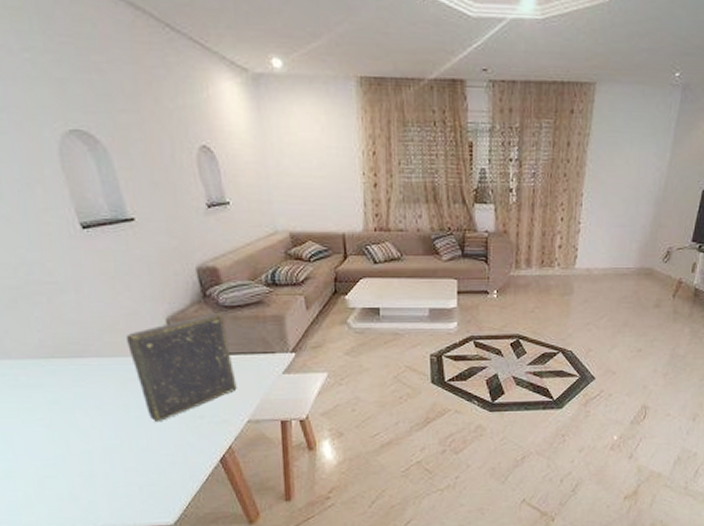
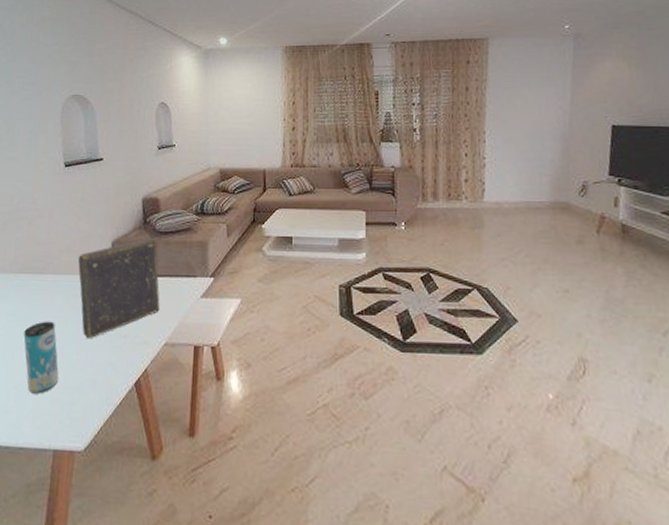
beverage can: none [75,407,131,480] -> present [23,321,59,394]

